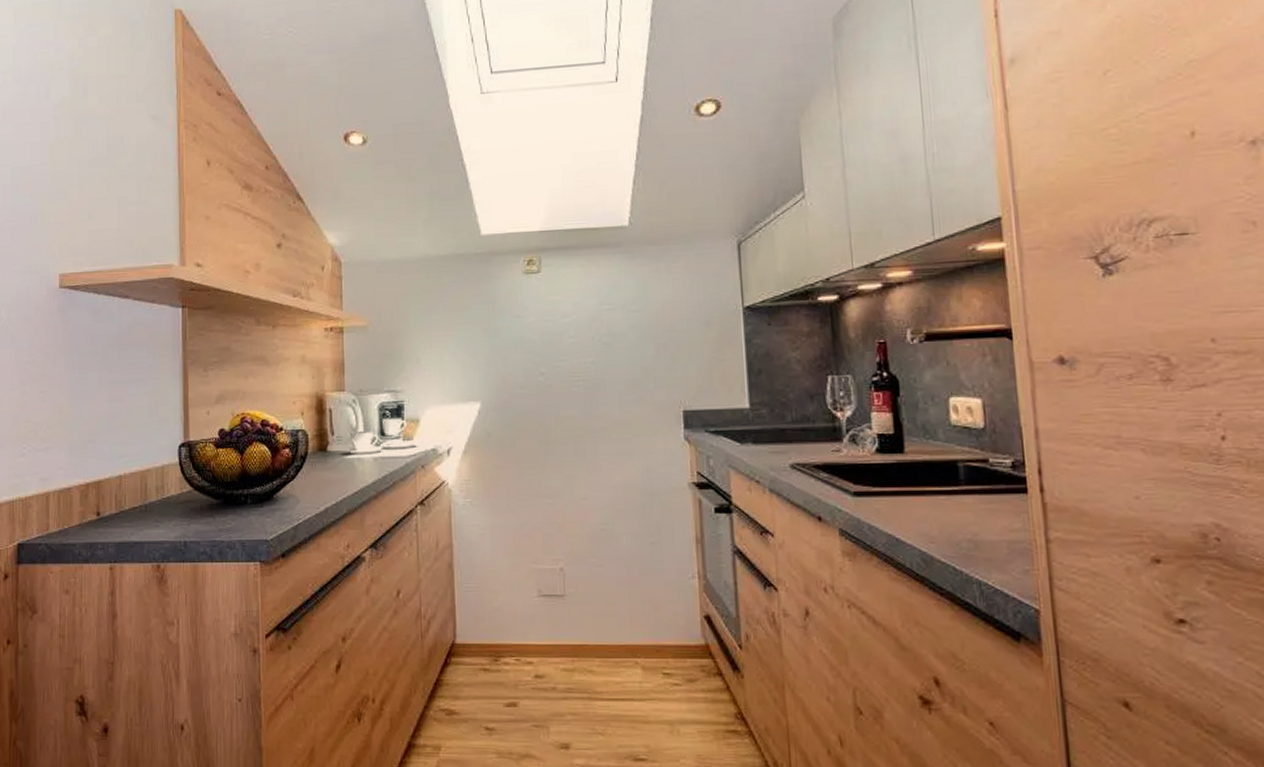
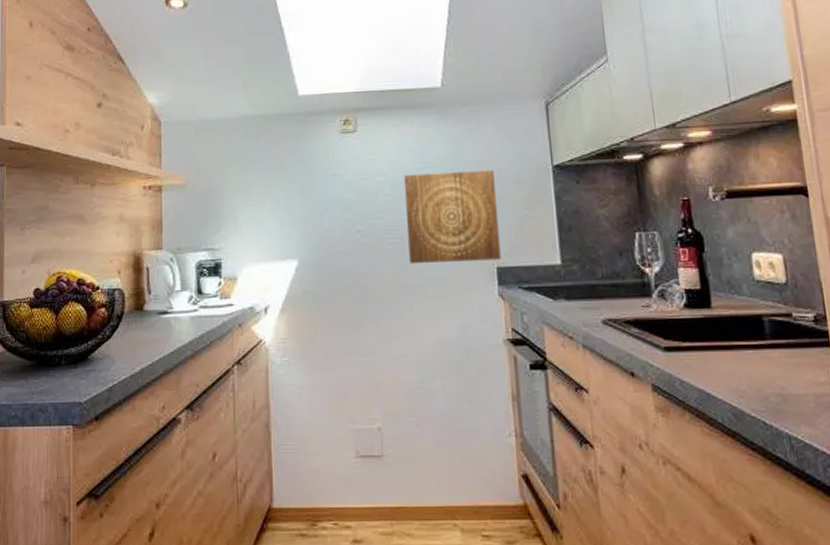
wall art: none [588,312,688,406] -> present [403,170,502,263]

